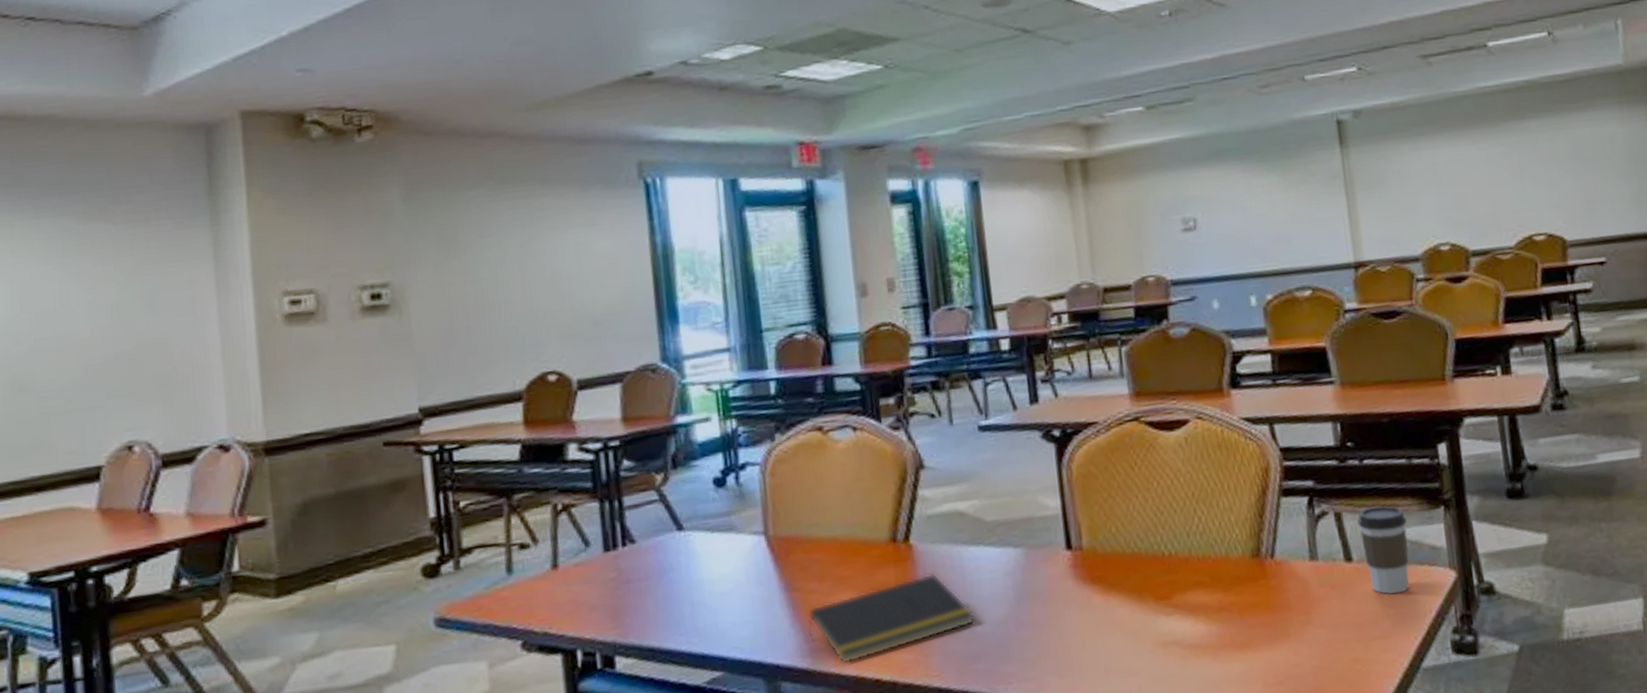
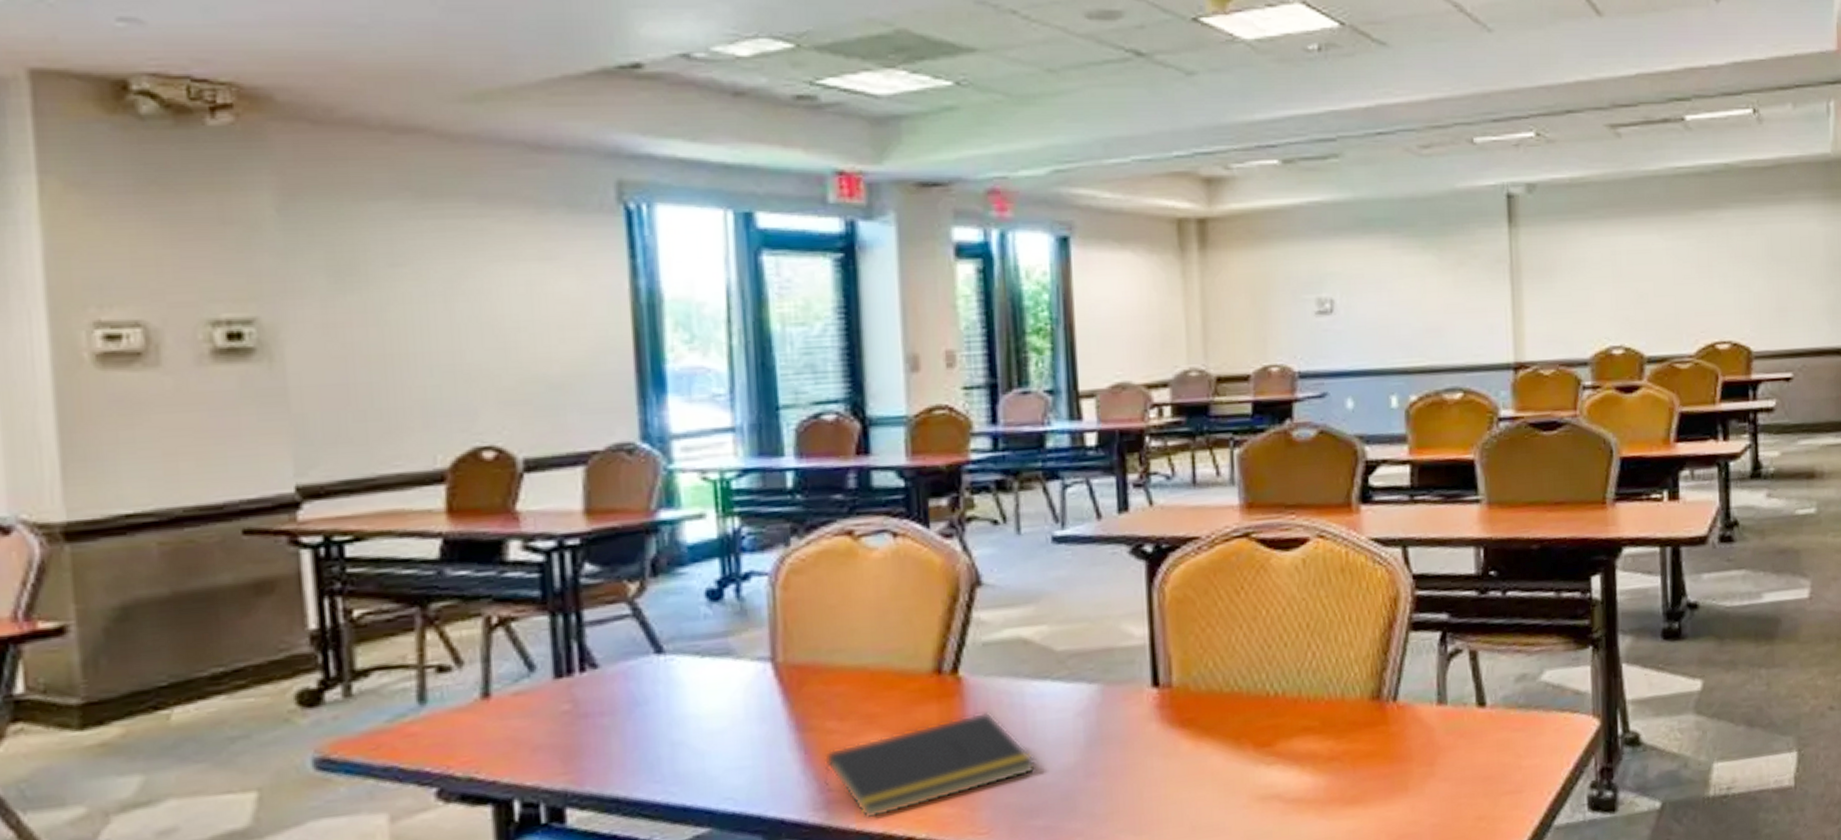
coffee cup: present [1357,505,1409,594] -> none [1494,644,1550,744]

